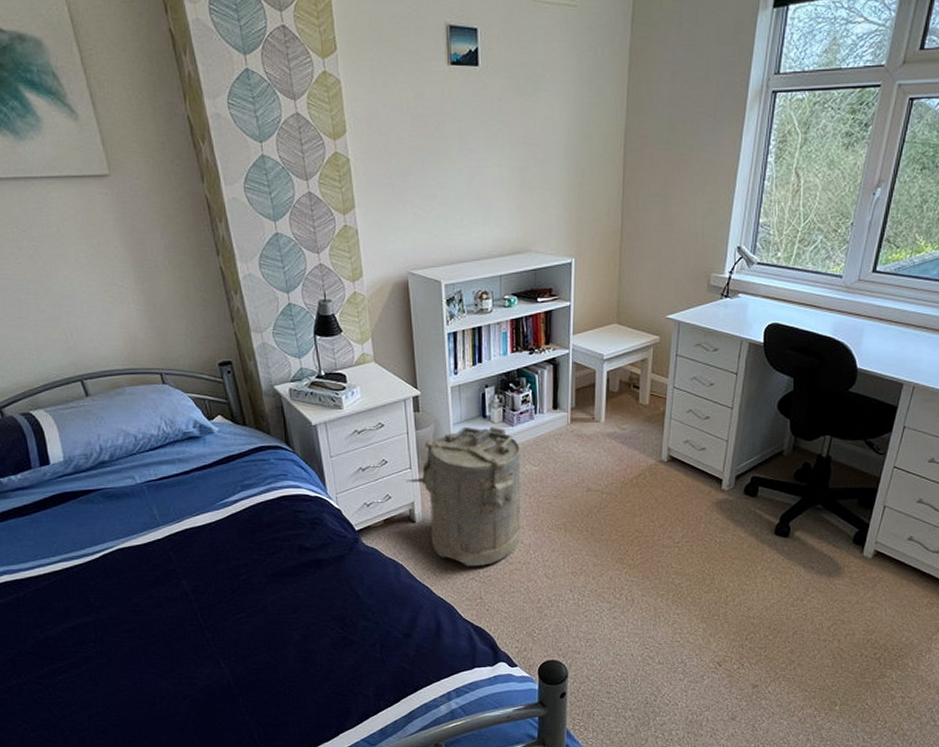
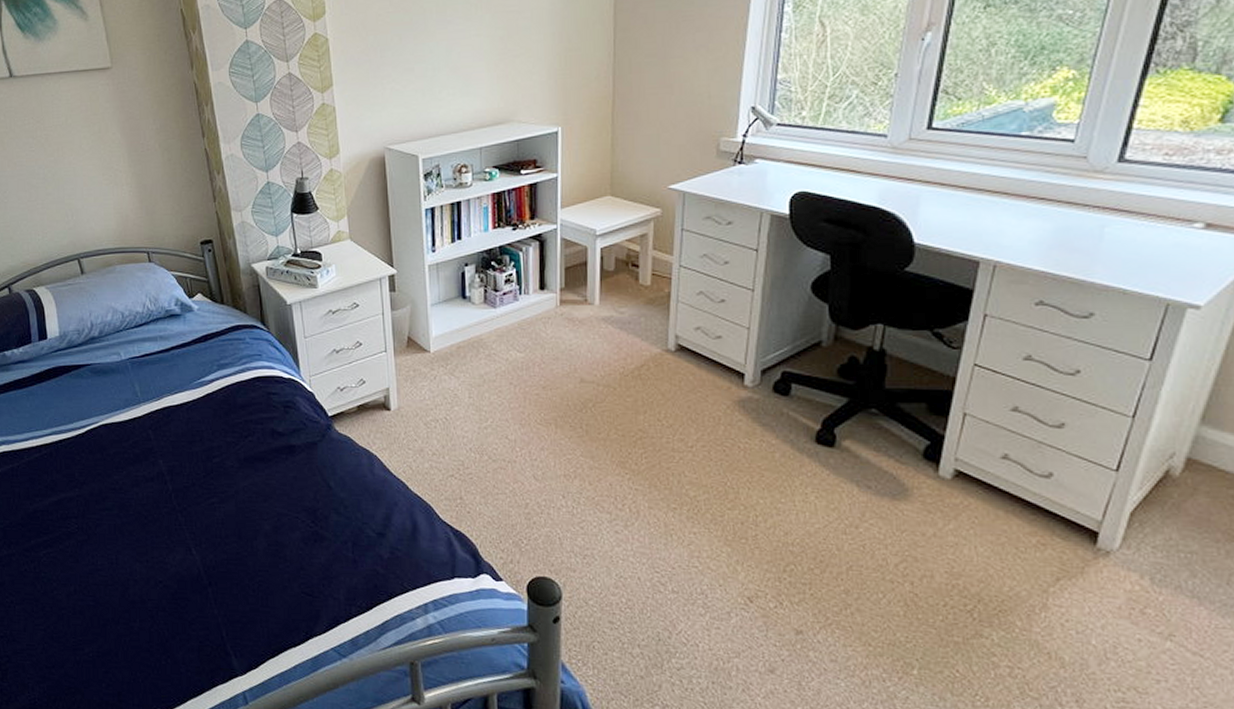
laundry hamper: present [405,426,521,566] -> none [380,307,505,462]

